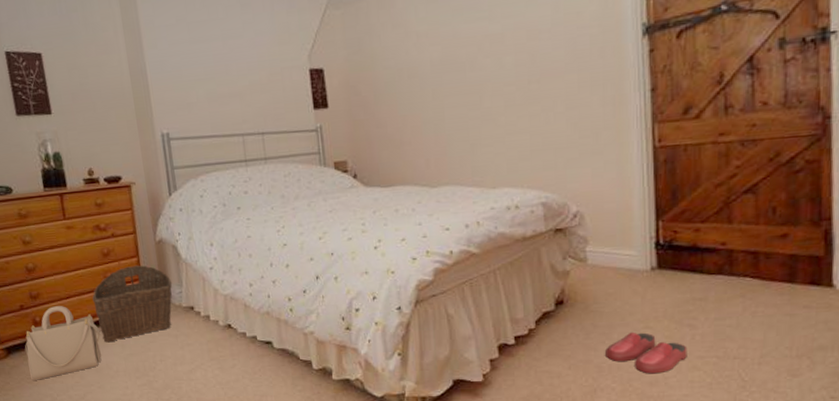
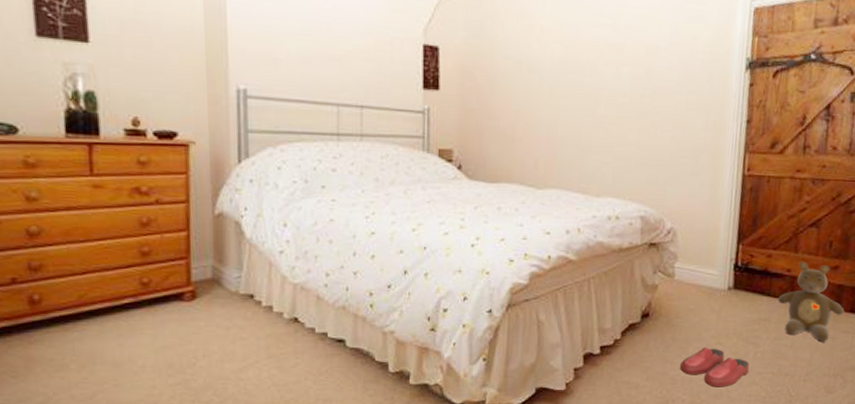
handbag: present [24,306,102,380] -> none [11,282,126,374]
wicker basket: present [92,265,173,343] -> none [119,240,230,332]
teddy bear: none [713,232,802,320] -> present [777,261,845,342]

